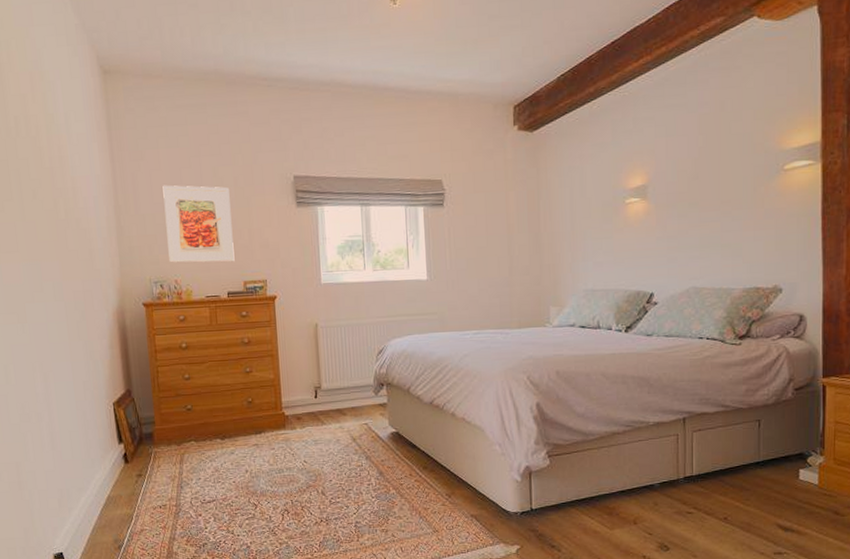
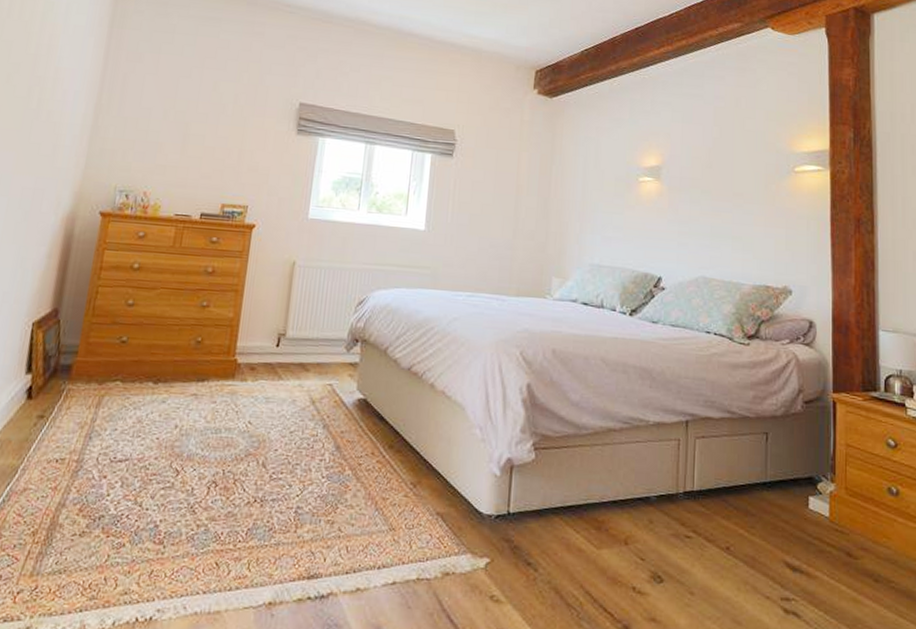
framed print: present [162,185,235,263] -> none [142,90,227,182]

